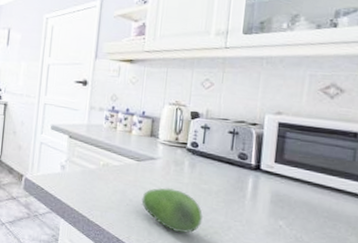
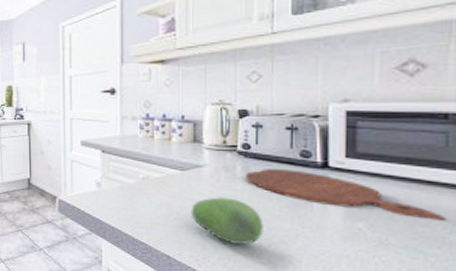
cutting board: none [191,166,349,225] -> present [246,169,446,222]

